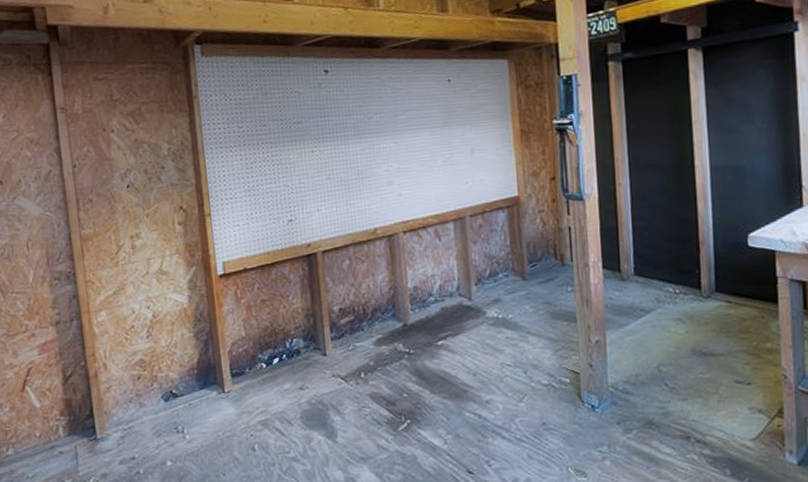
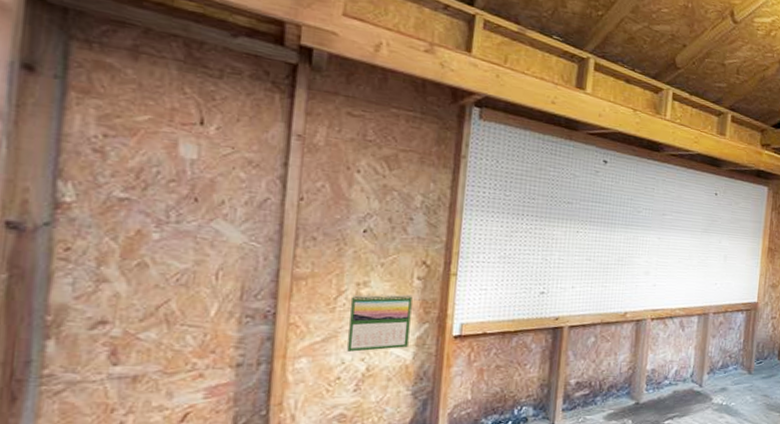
calendar: none [129,240,182,301] -> present [347,294,413,352]

